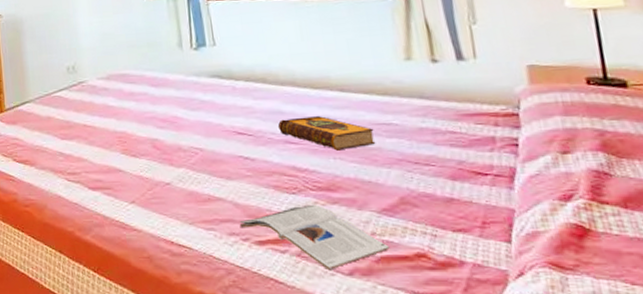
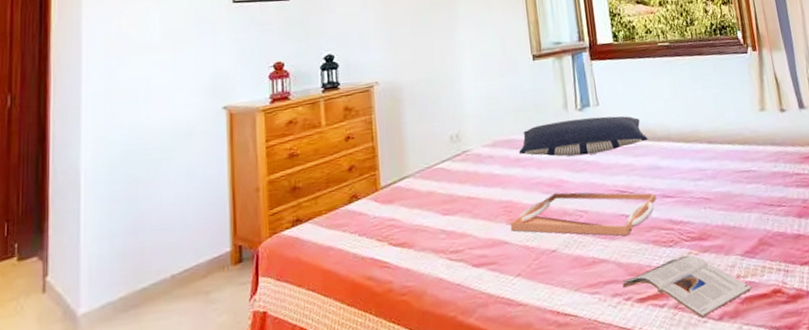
serving tray: none [125,128,278,178] -> present [511,192,657,236]
pillow: none [132,57,270,95] -> present [518,116,648,157]
hardback book: present [278,116,376,151] -> none [656,168,739,200]

